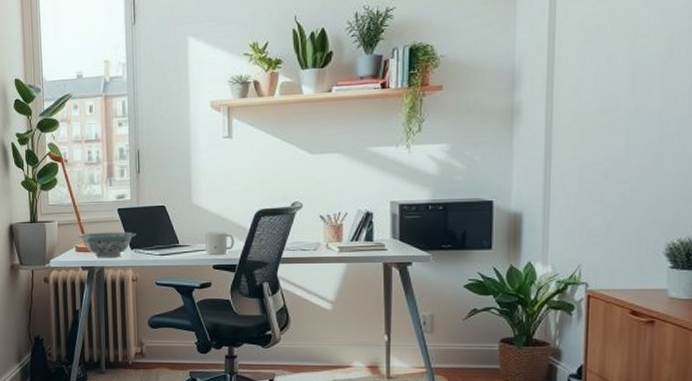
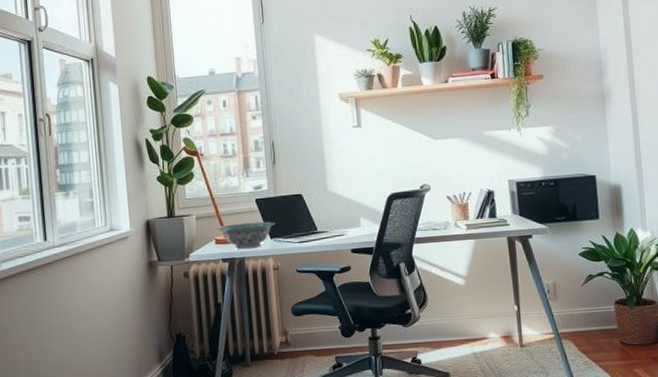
mug: present [204,232,234,255] -> none [341,216,370,239]

